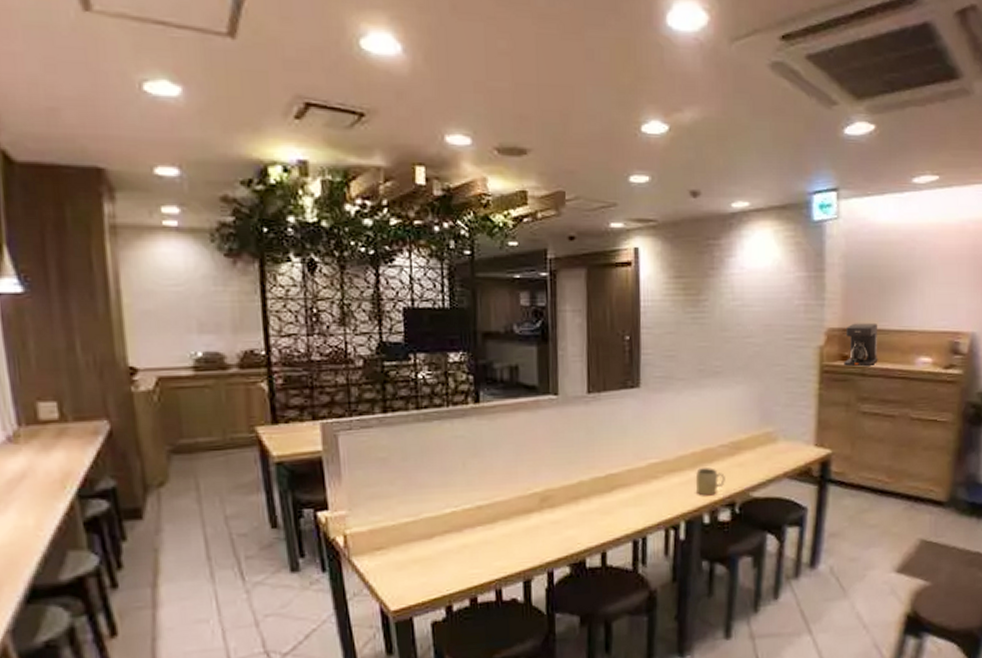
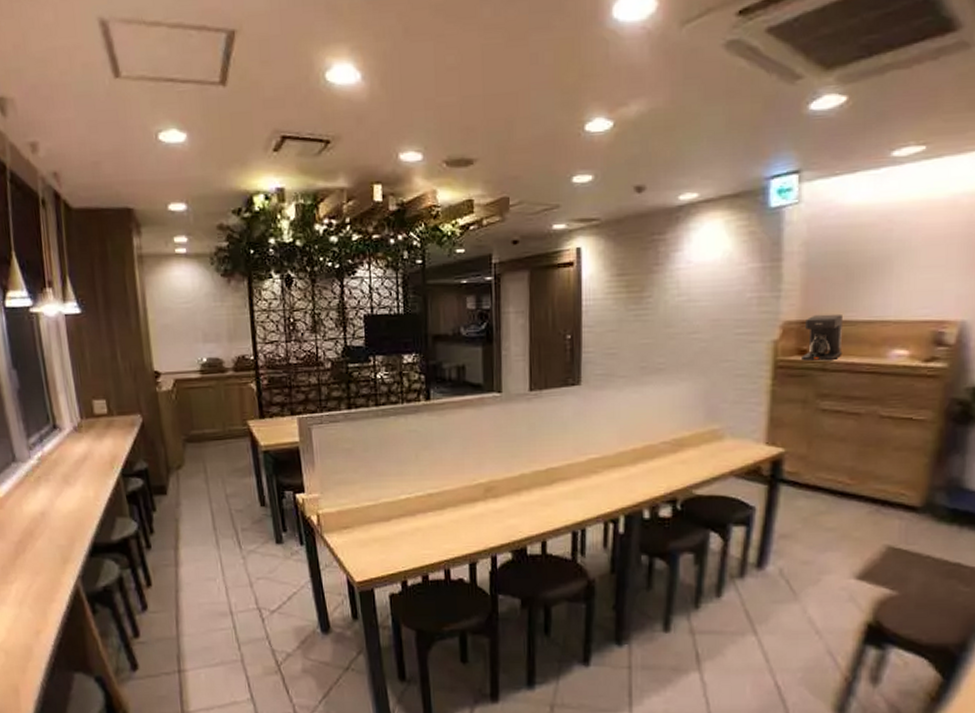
mug: present [695,468,725,496] -> none [635,464,667,492]

